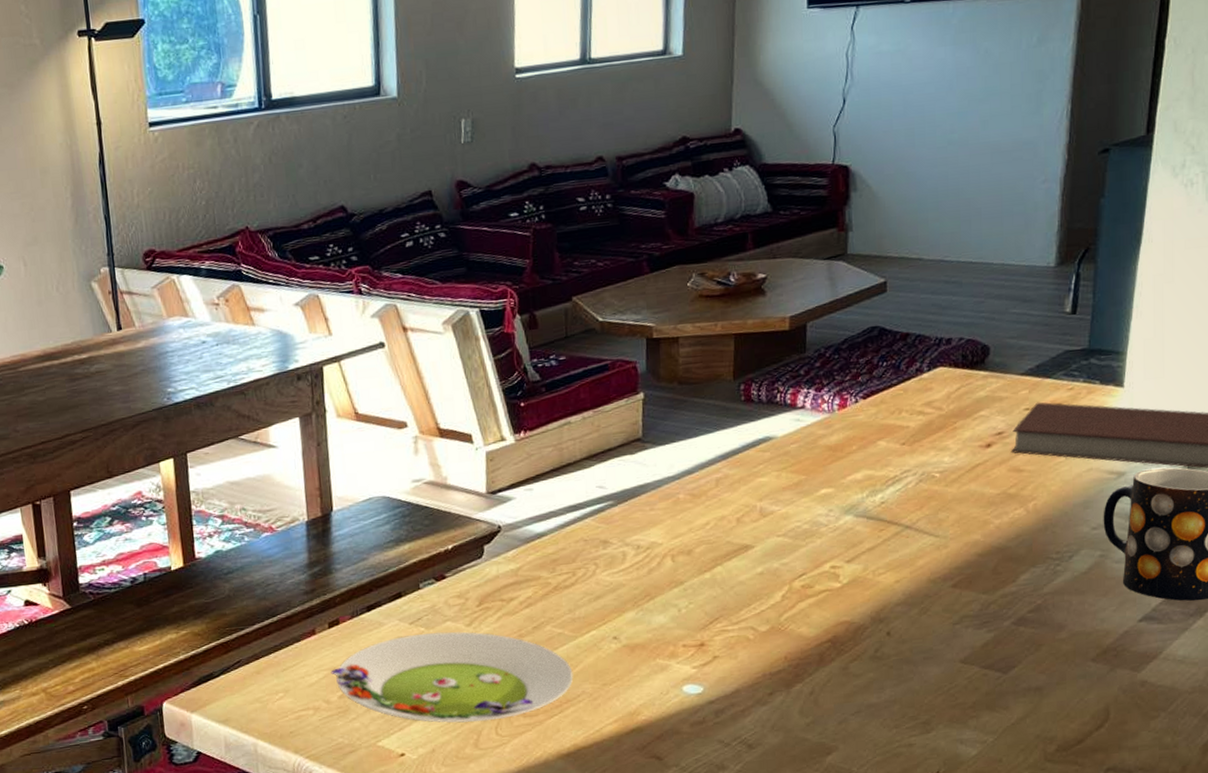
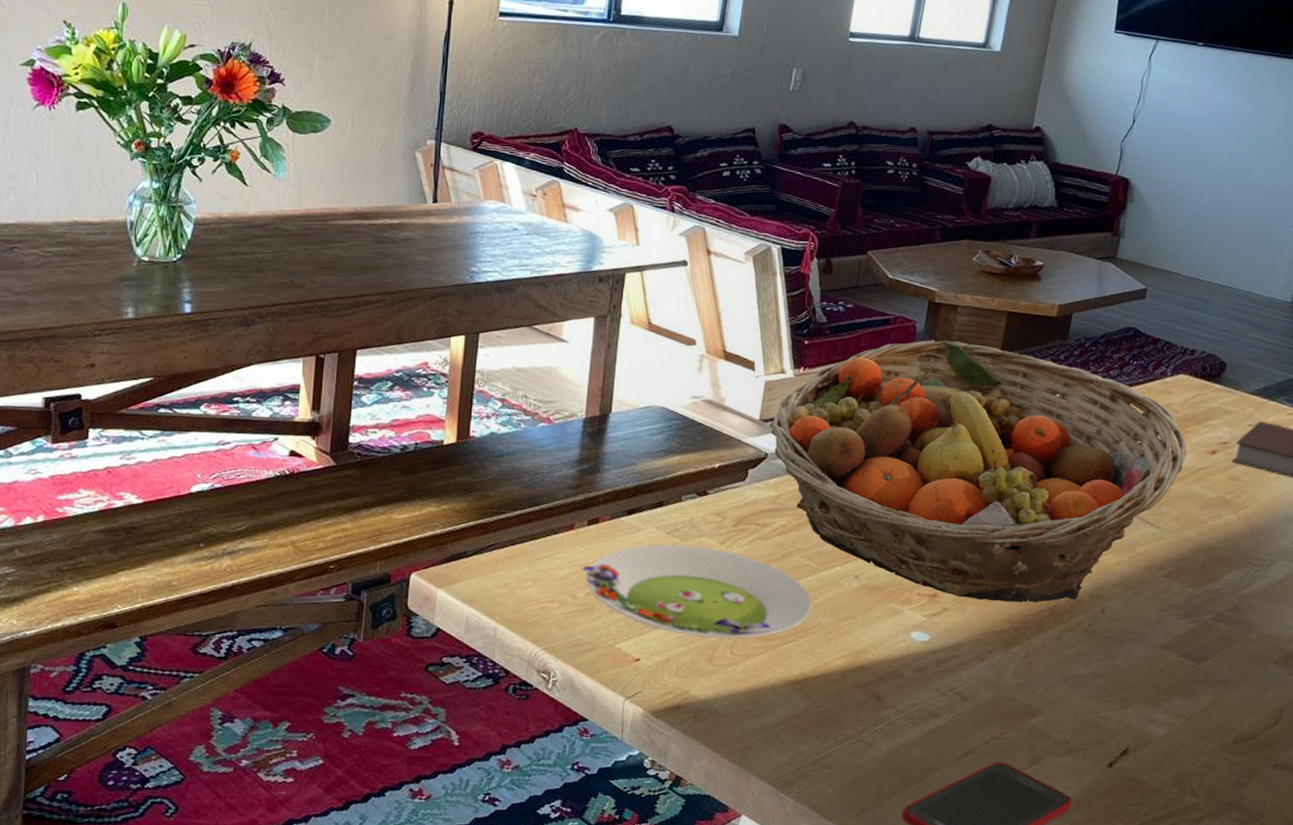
fruit basket: none [498,374,957,643] -> present [770,339,1187,603]

